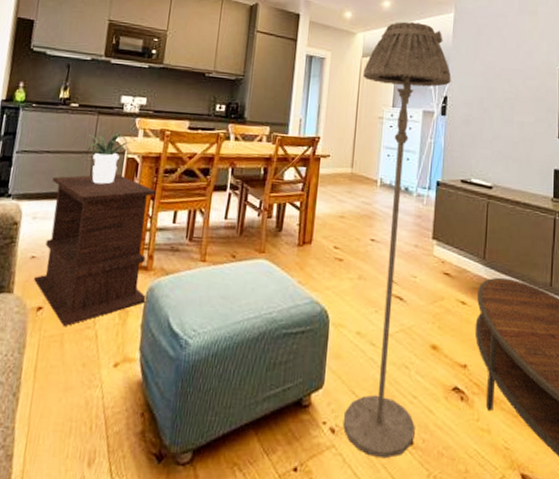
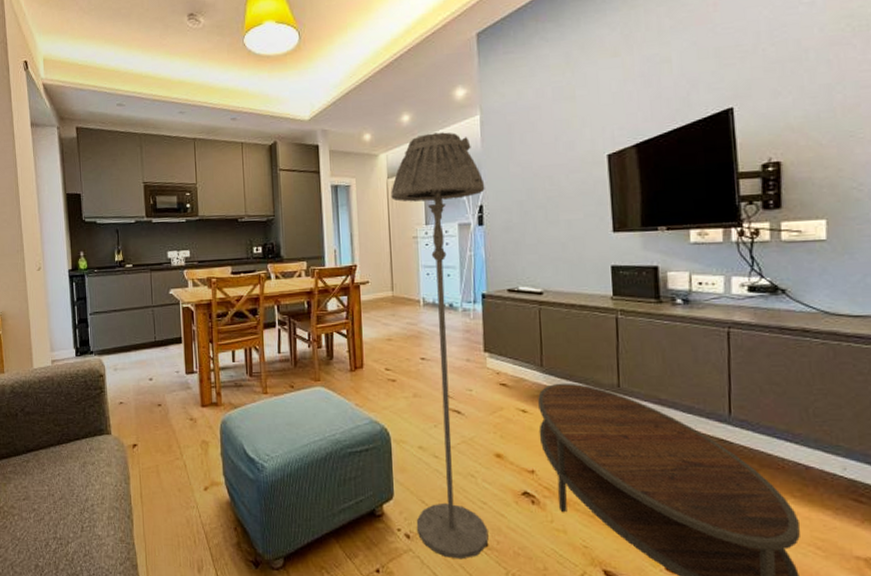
side table: present [34,174,156,327] -> none [123,323,222,460]
potted plant: present [72,133,137,184] -> none [134,286,189,334]

